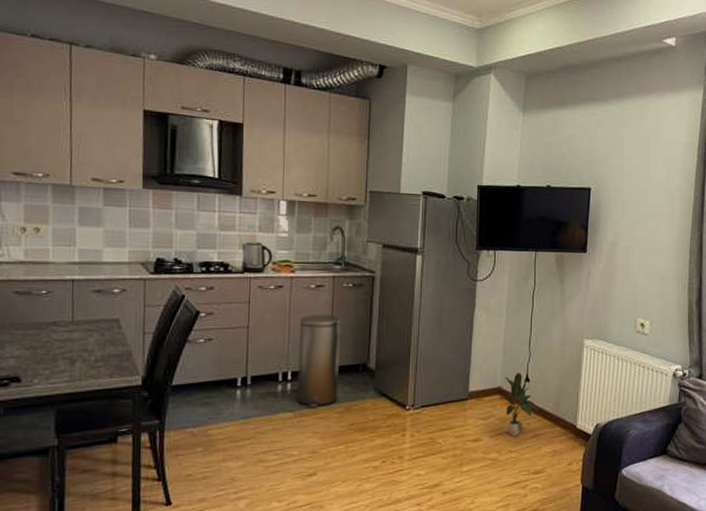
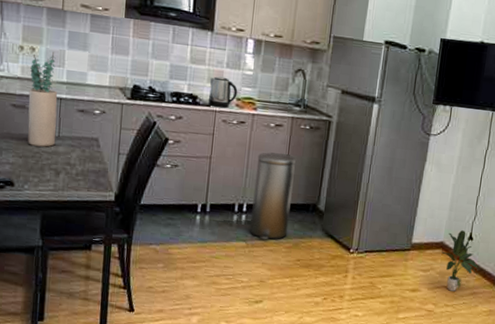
vase: none [34,230,70,336] -> present [27,51,58,147]

